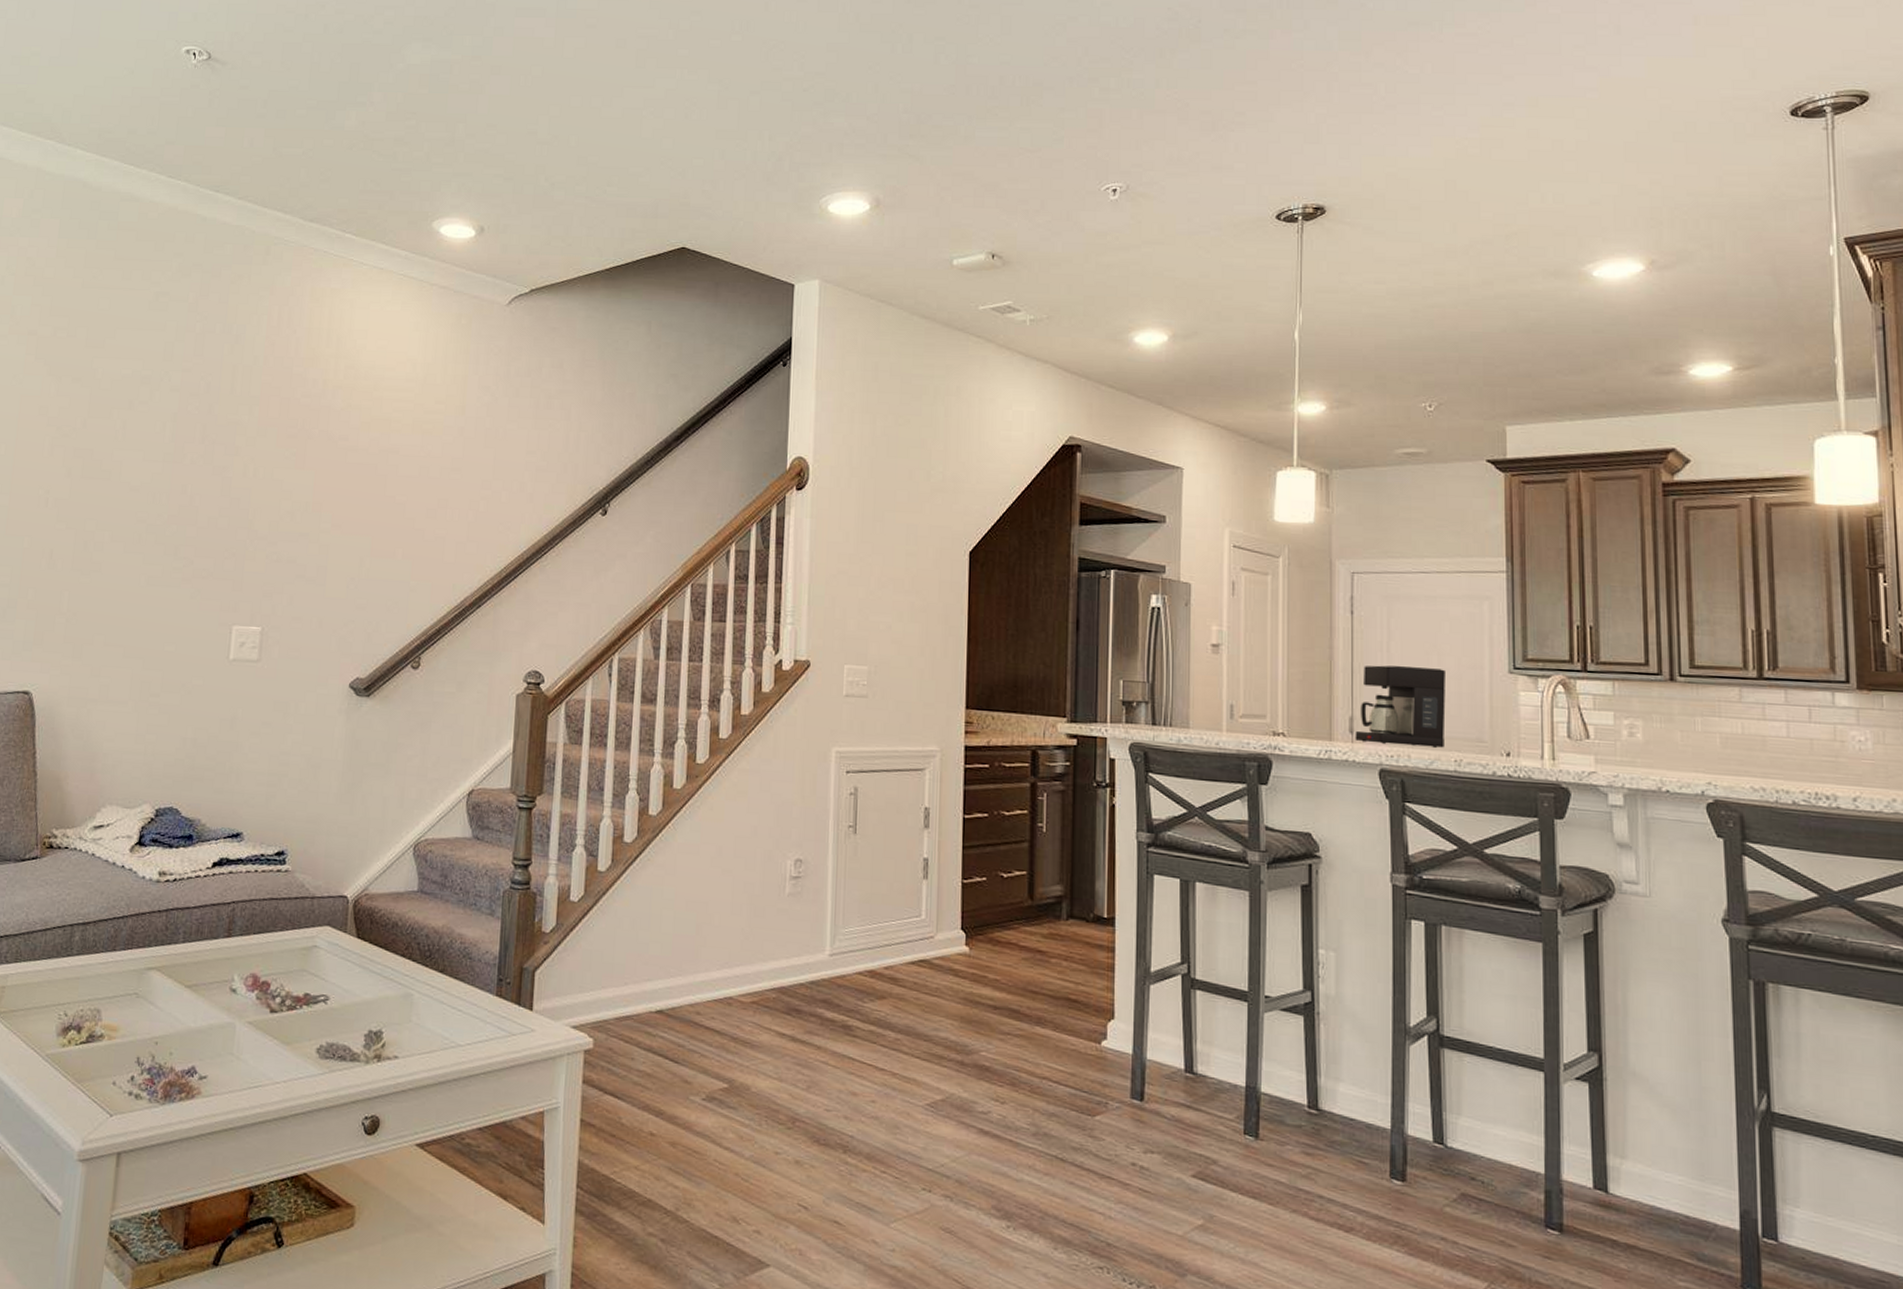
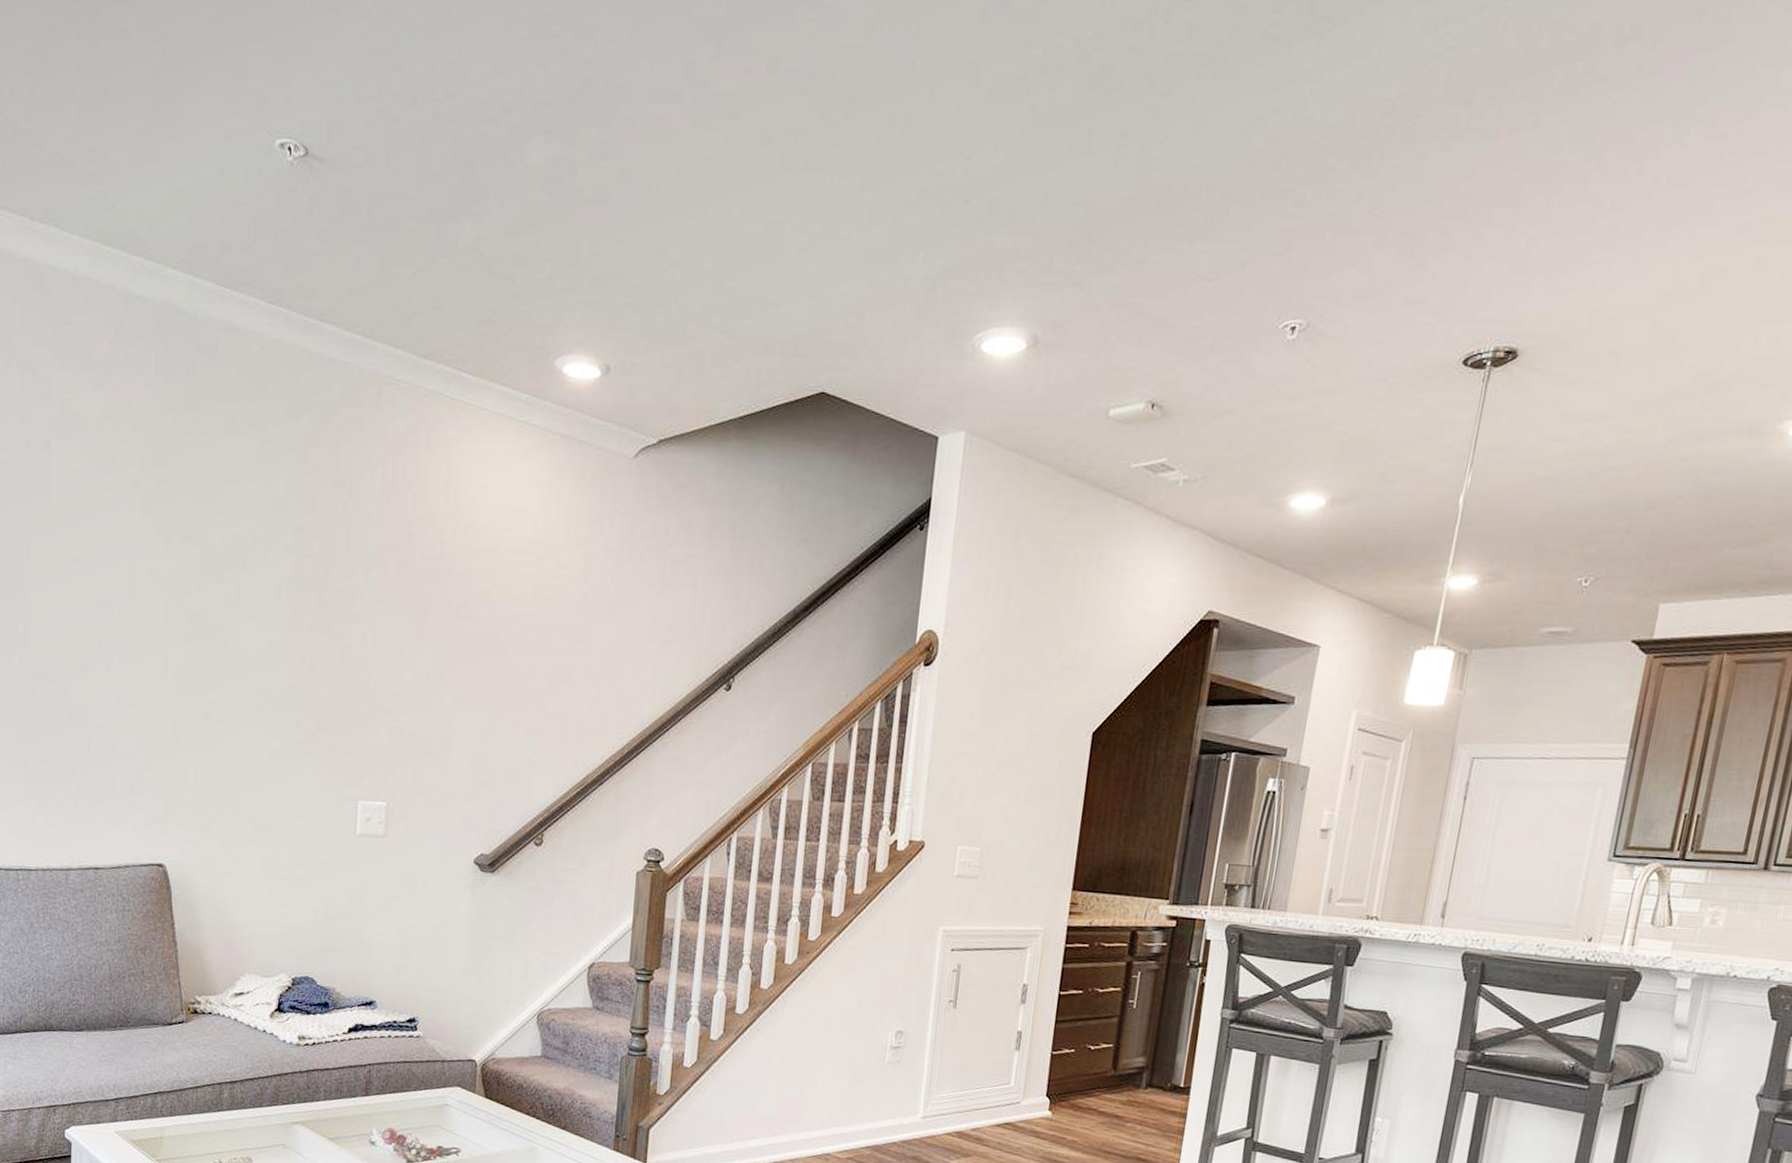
coffee maker: present [1355,665,1446,749] -> none [1444,851,1546,934]

